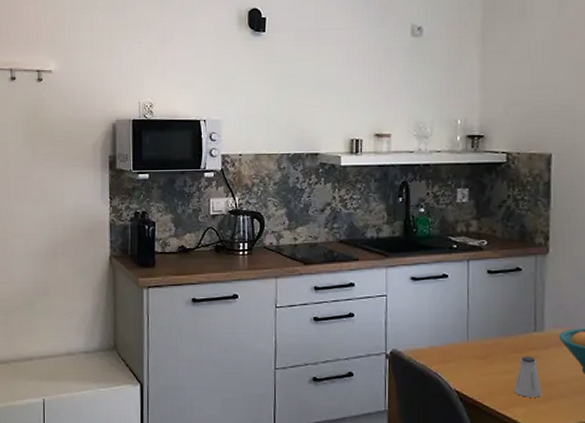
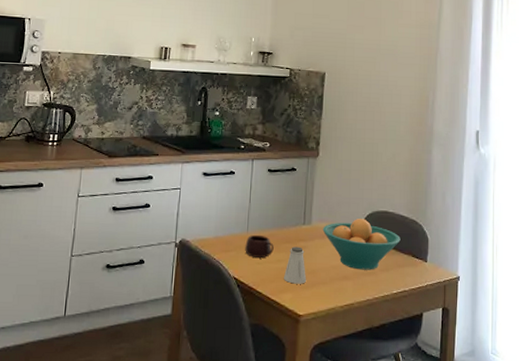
mug: none [466,343,500,370] -> present [245,234,274,259]

